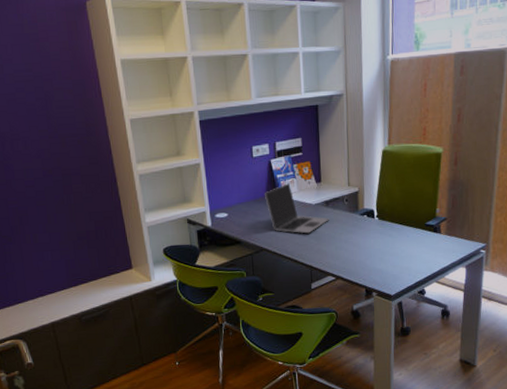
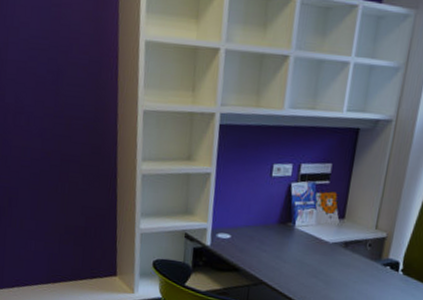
laptop: present [265,183,329,234] -> none [276,213,345,275]

